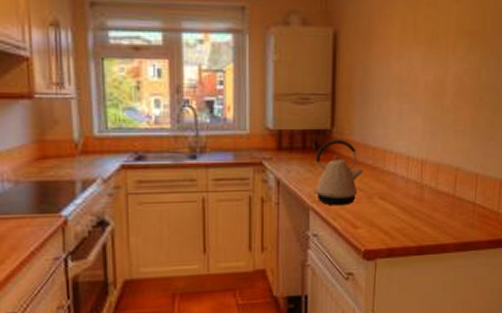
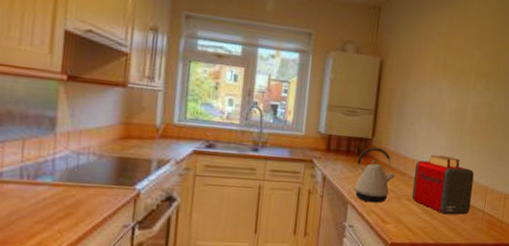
toaster: none [385,142,460,212] -> present [411,155,474,215]

